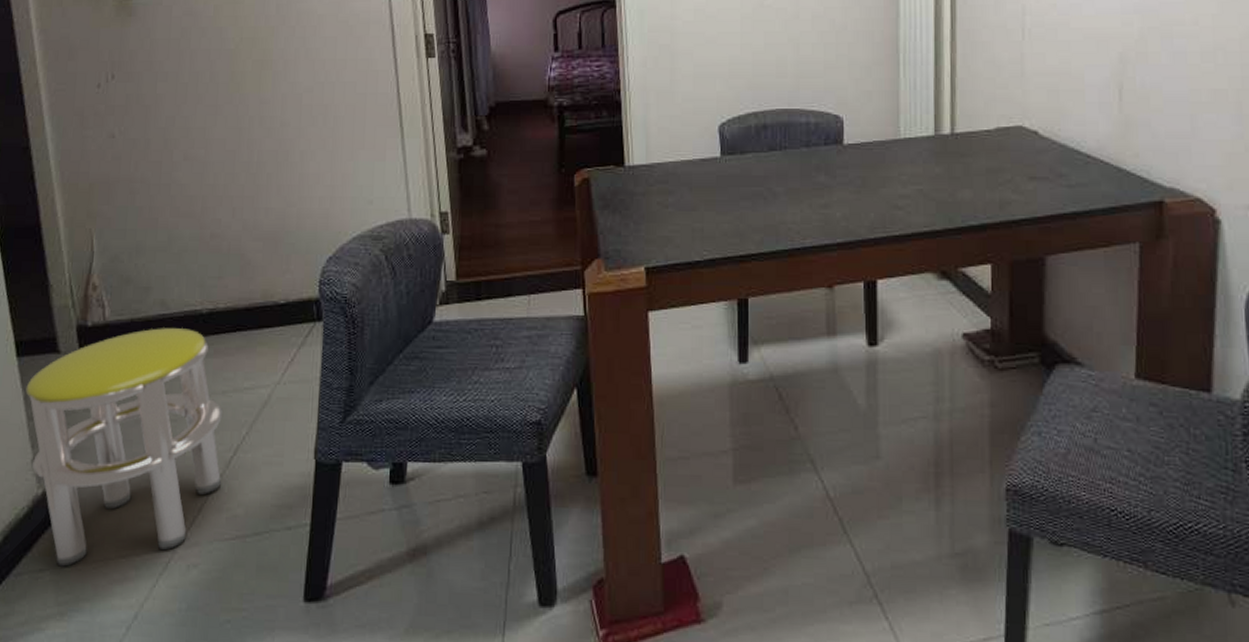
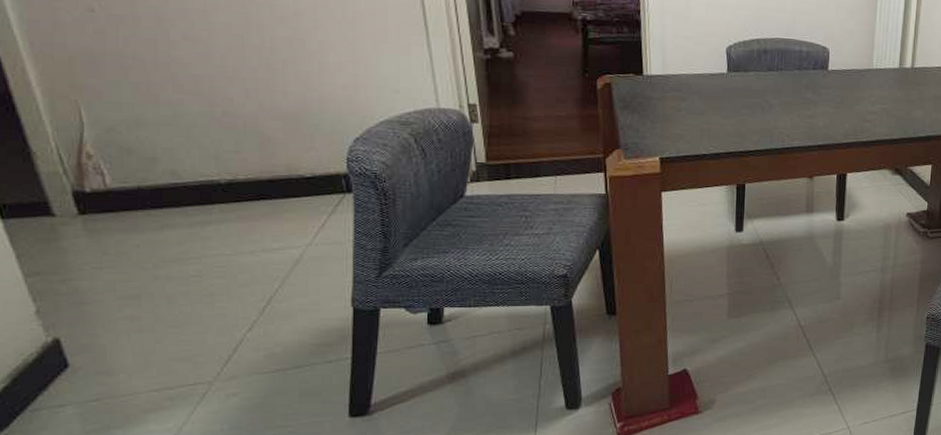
stool: present [25,328,222,567] -> none [17,195,255,402]

